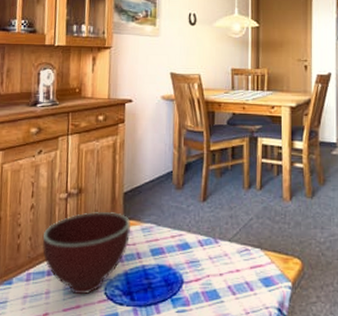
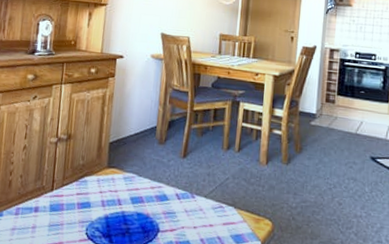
bowl: present [42,212,131,295] -> none [31,157,114,233]

